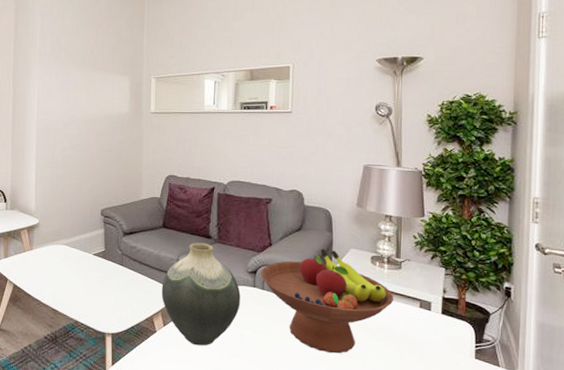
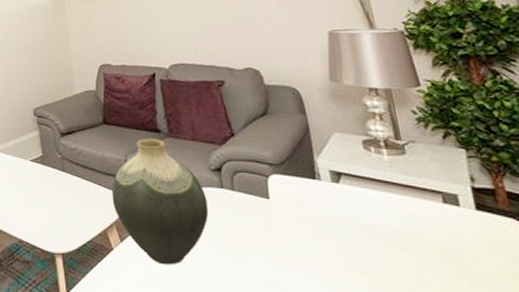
fruit bowl: present [261,248,394,354] -> none [227,135,406,269]

